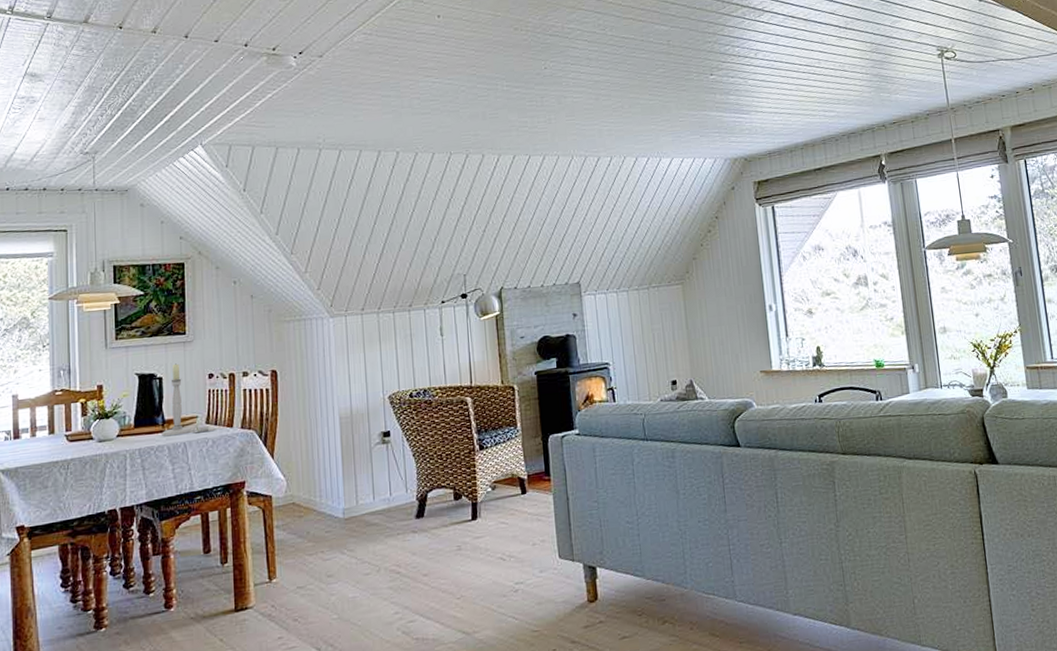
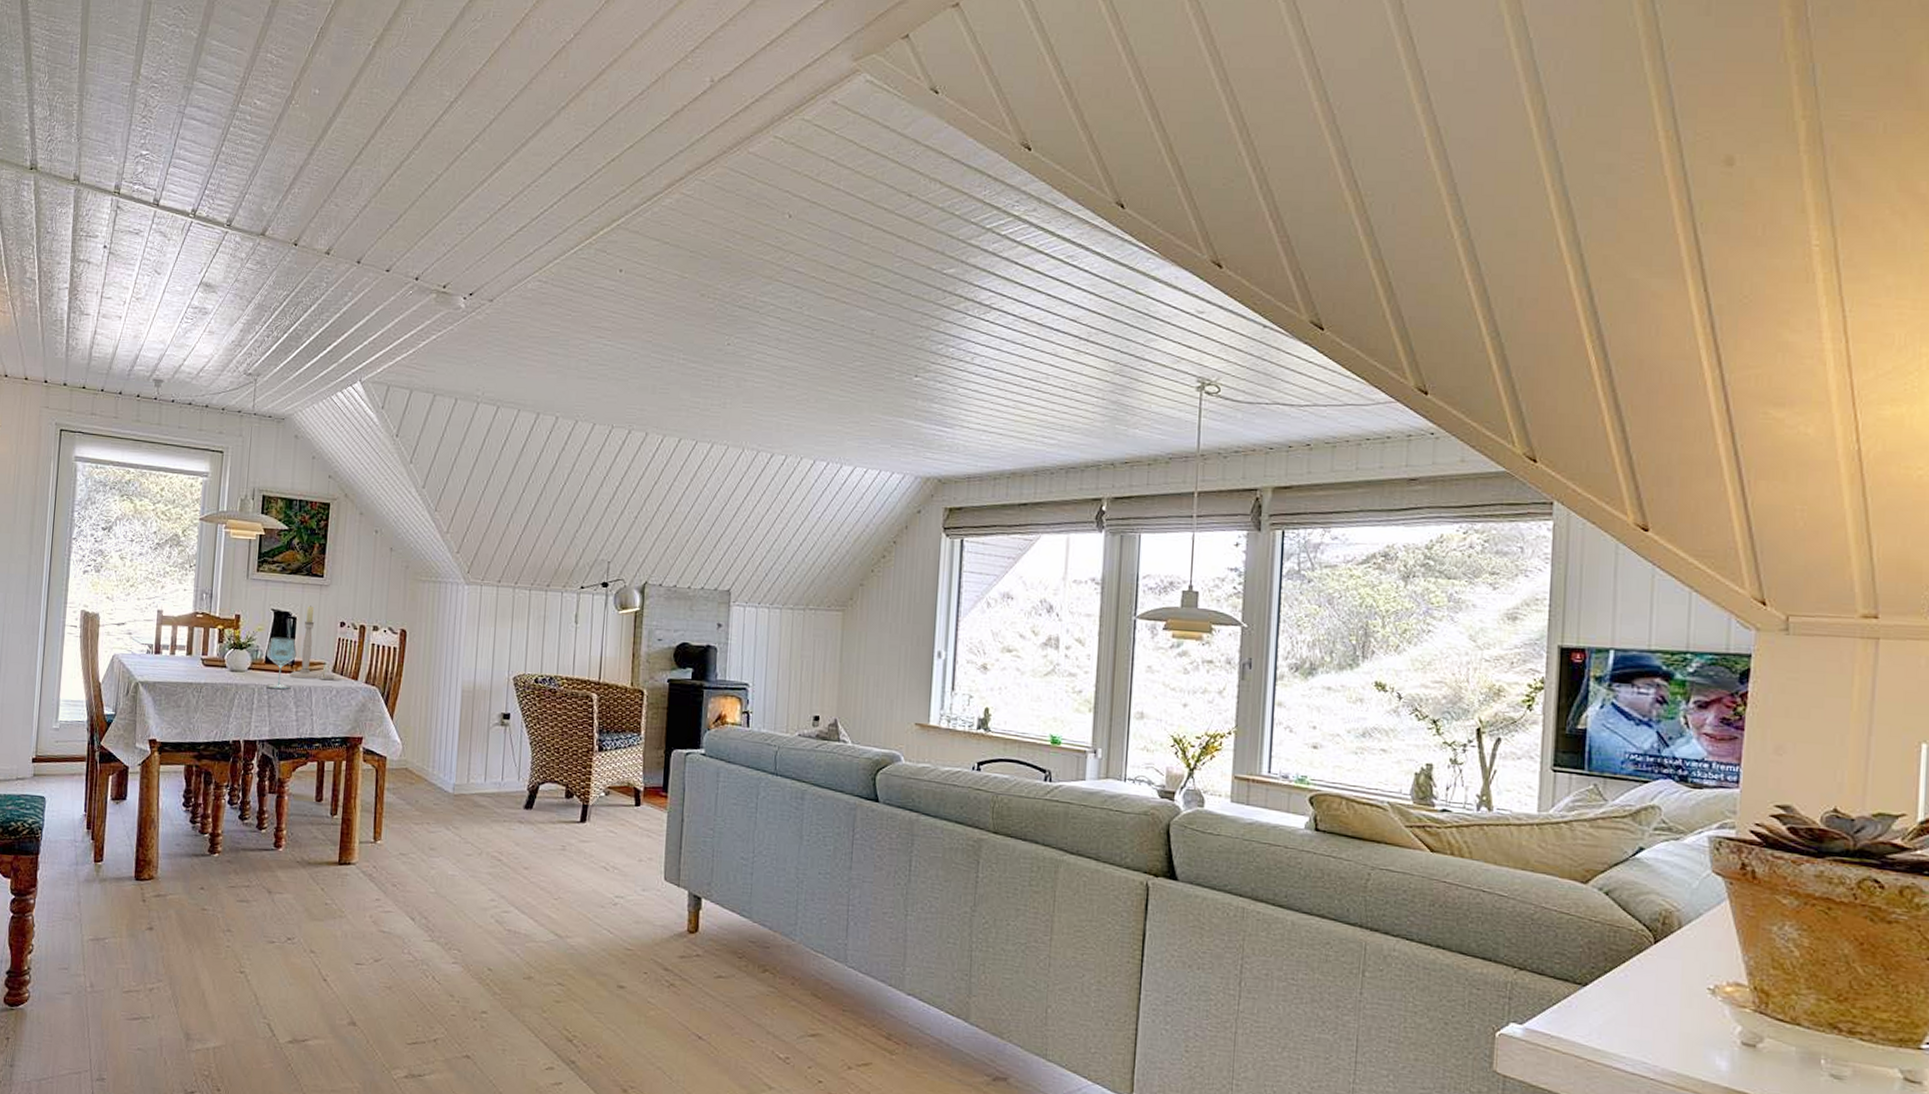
wine glass: none [134,398,168,452] -> present [266,636,298,690]

